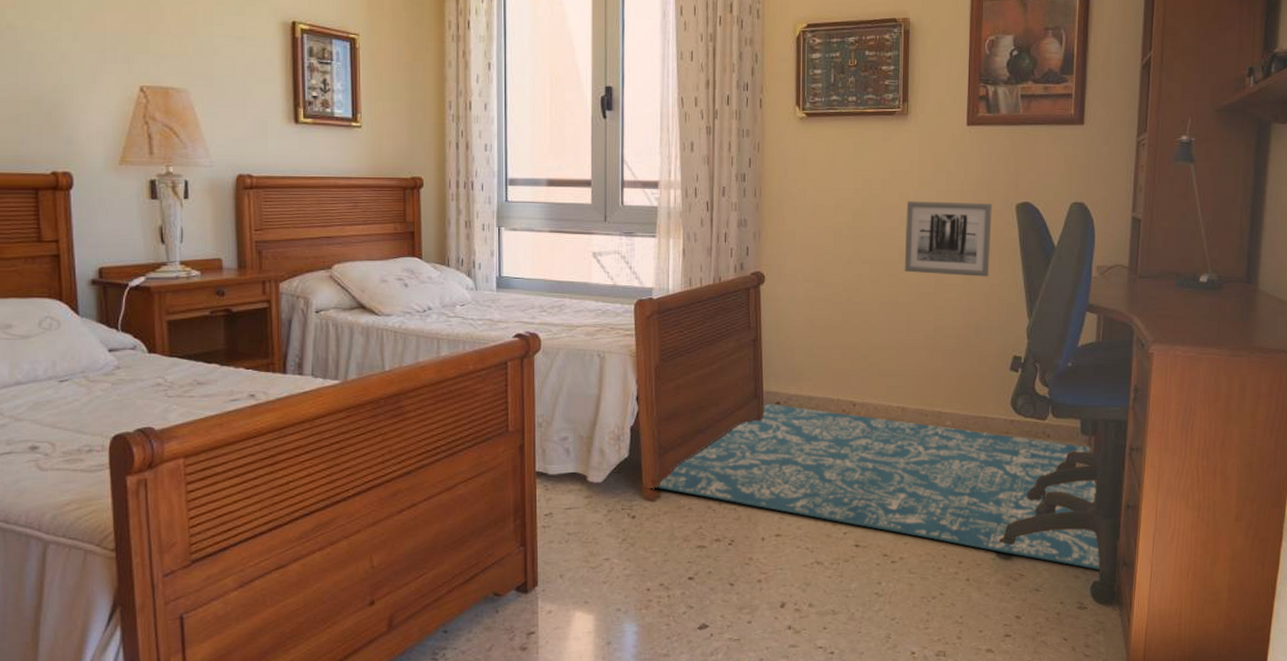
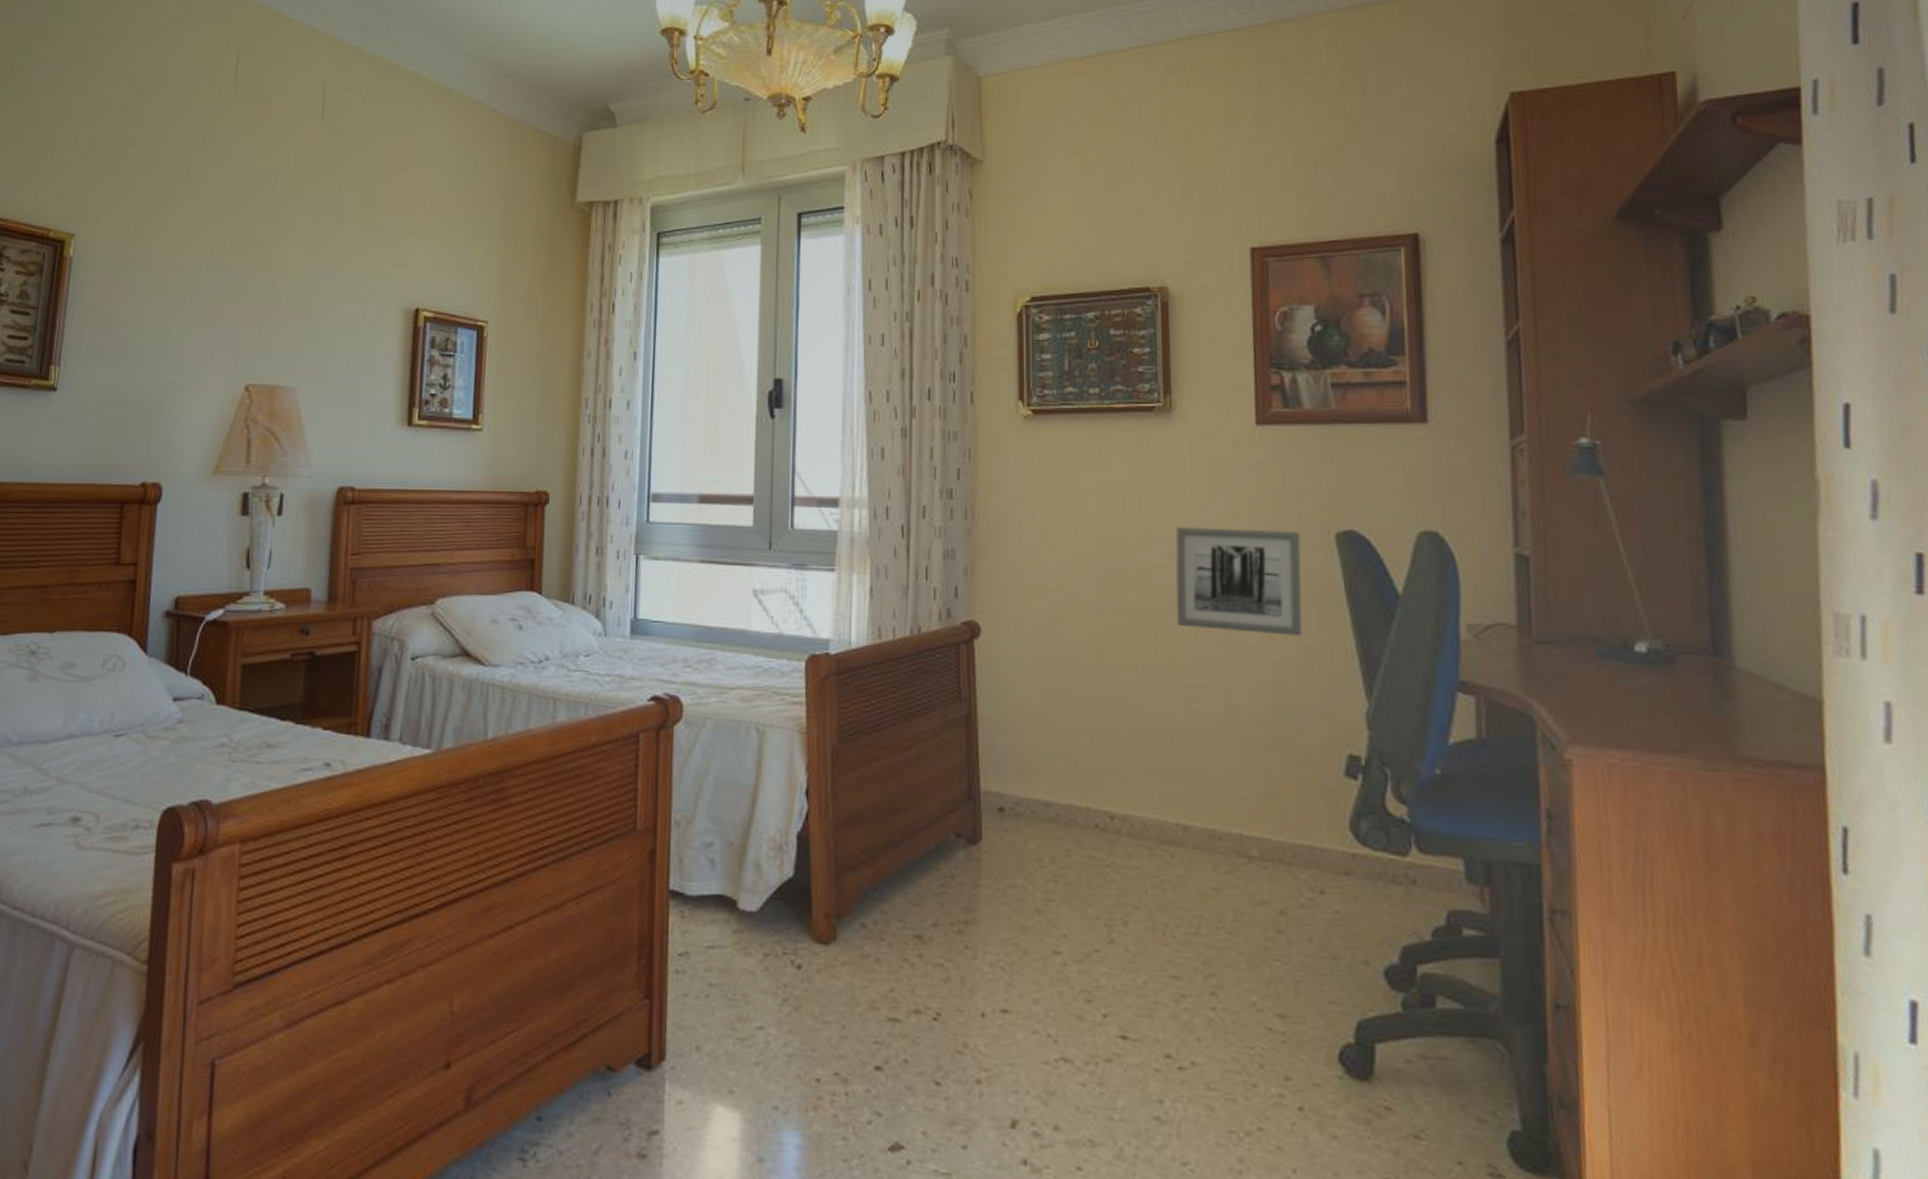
rug: present [654,403,1101,571] -> none [828,808,1522,1113]

